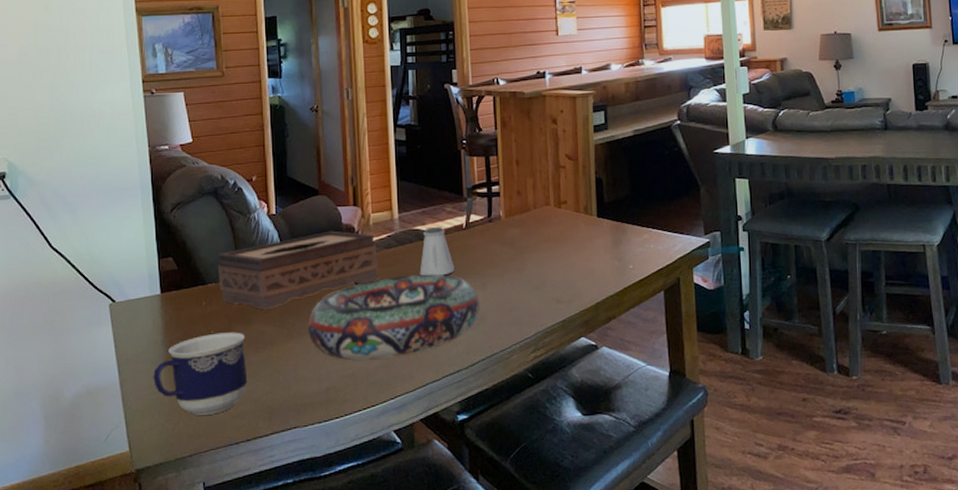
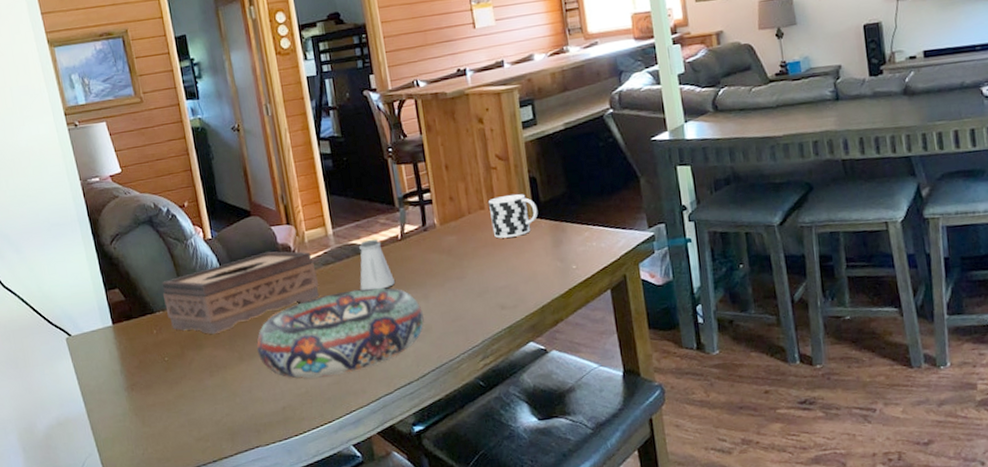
cup: present [153,332,248,415] -> none [116,358,207,440]
cup: none [554,193,601,234] -> present [488,194,538,239]

